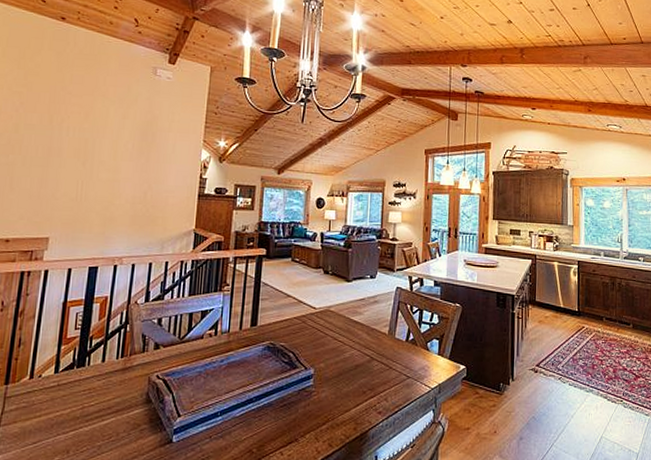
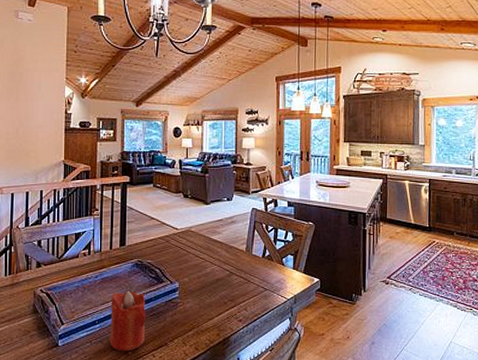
candle: none [232,378,276,449] -> present [109,291,146,352]

